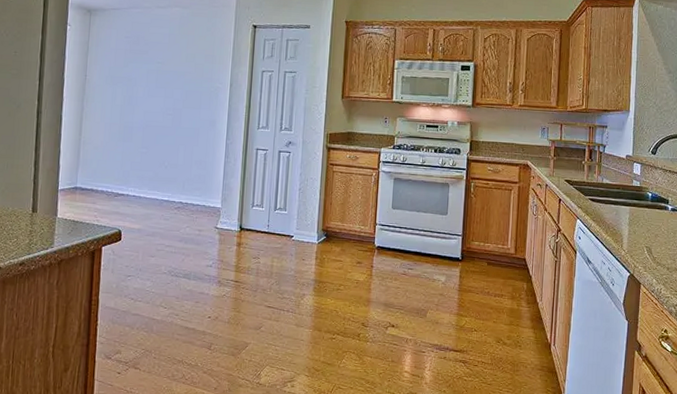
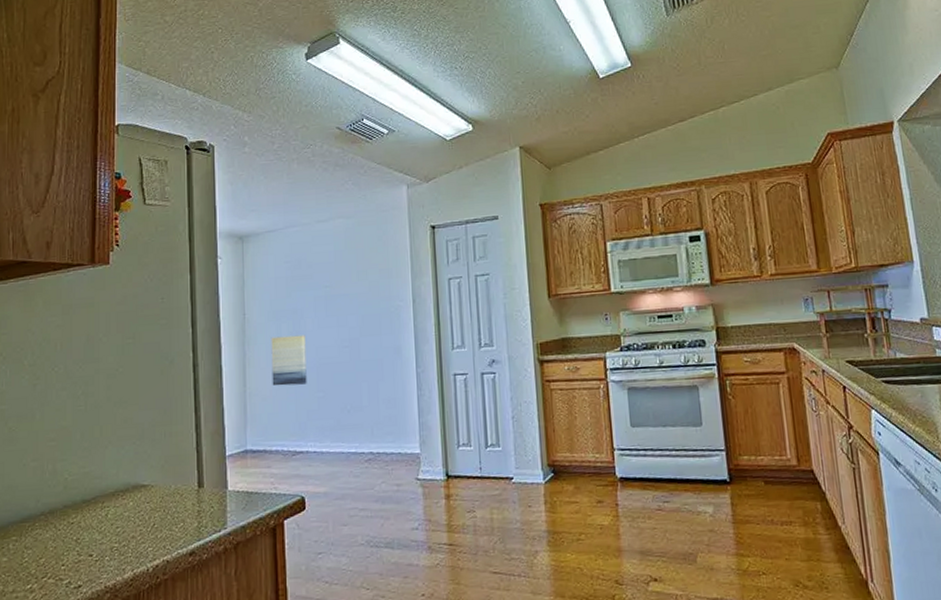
wall art: none [104,98,136,140] -> present [271,334,307,386]

